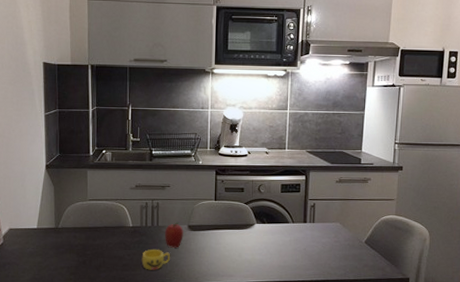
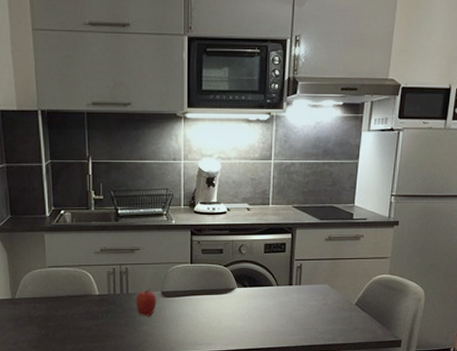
cup: present [141,249,171,270] -> none [111,319,143,341]

